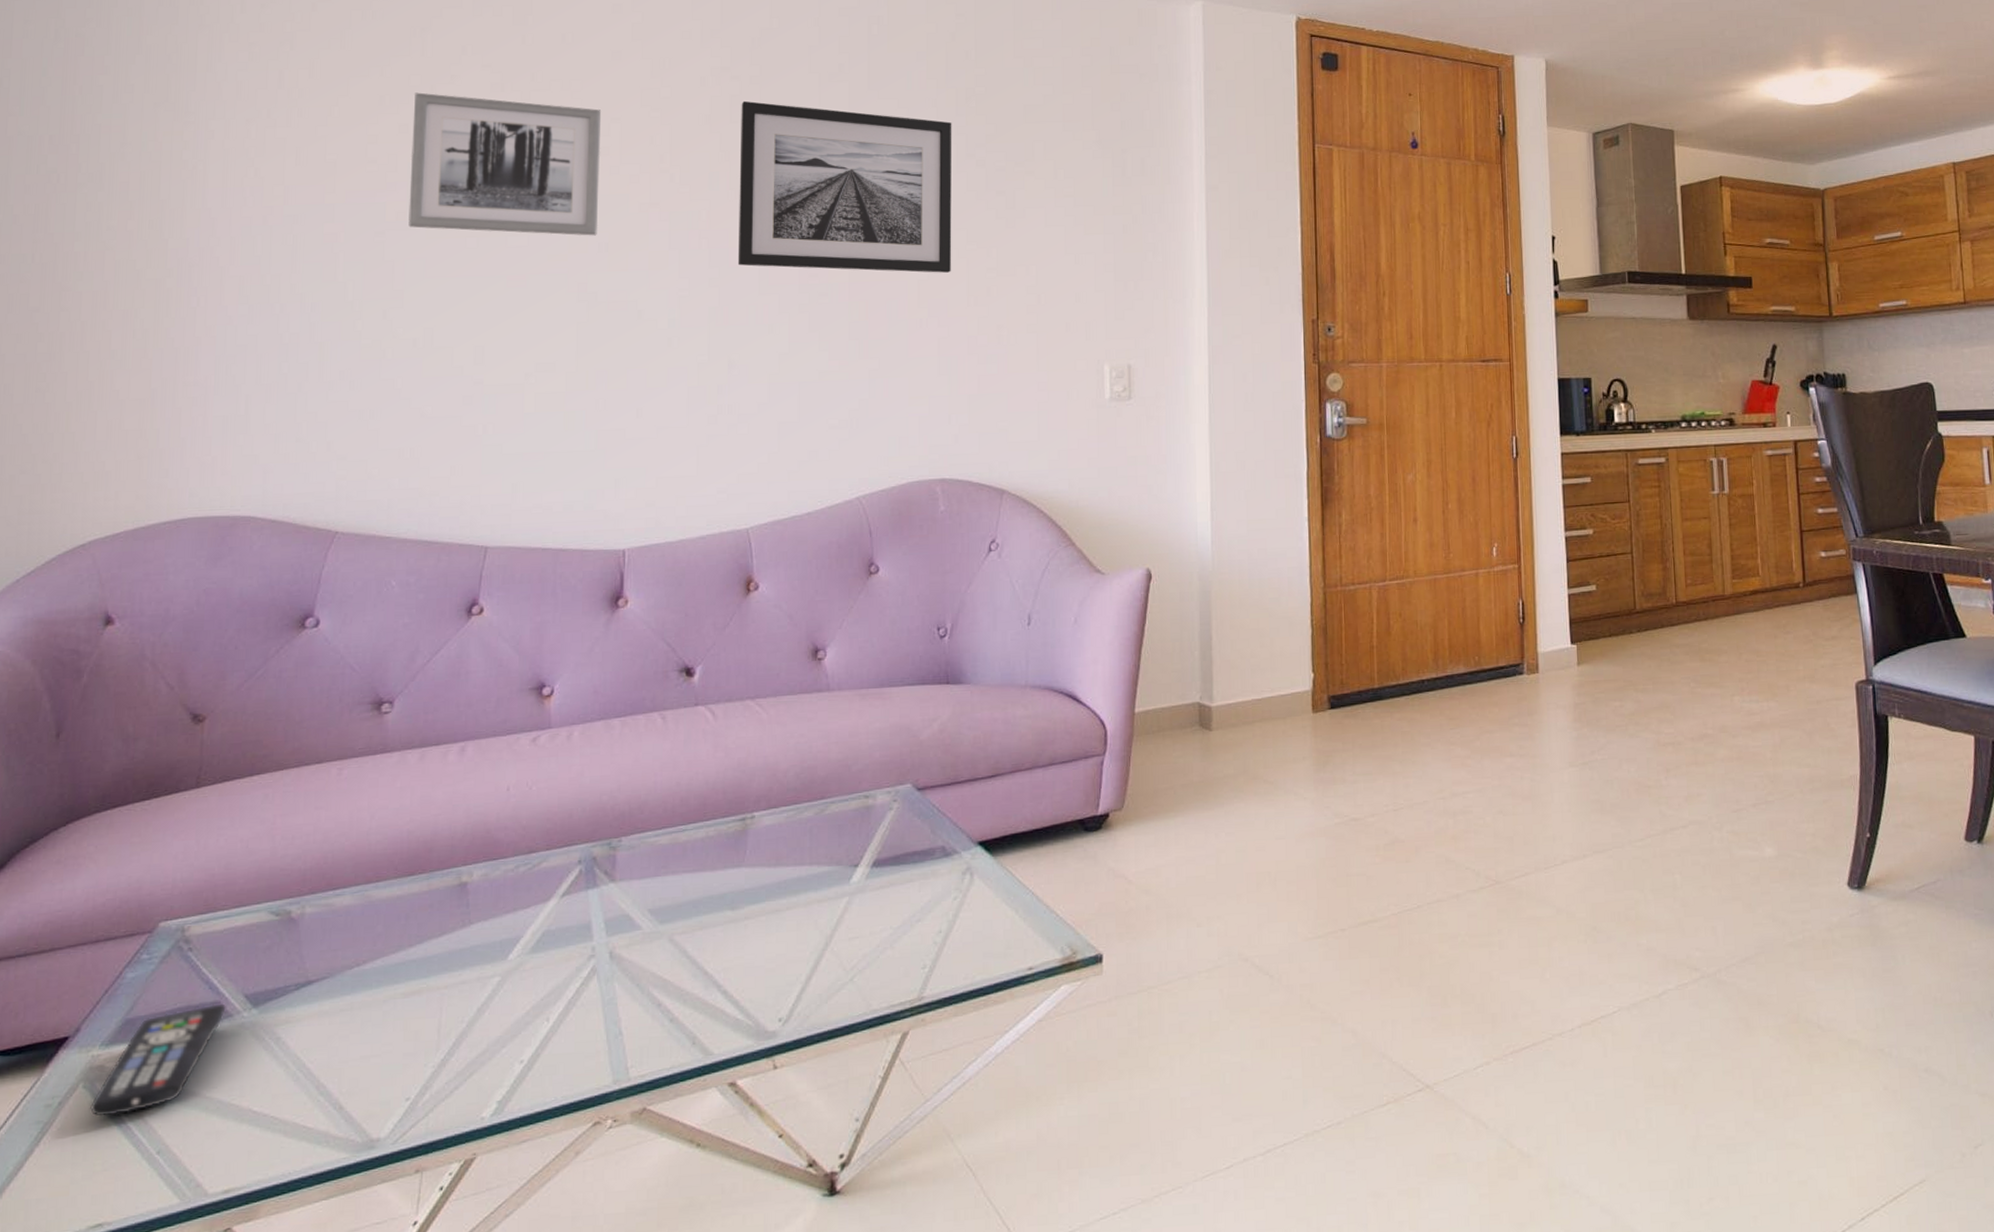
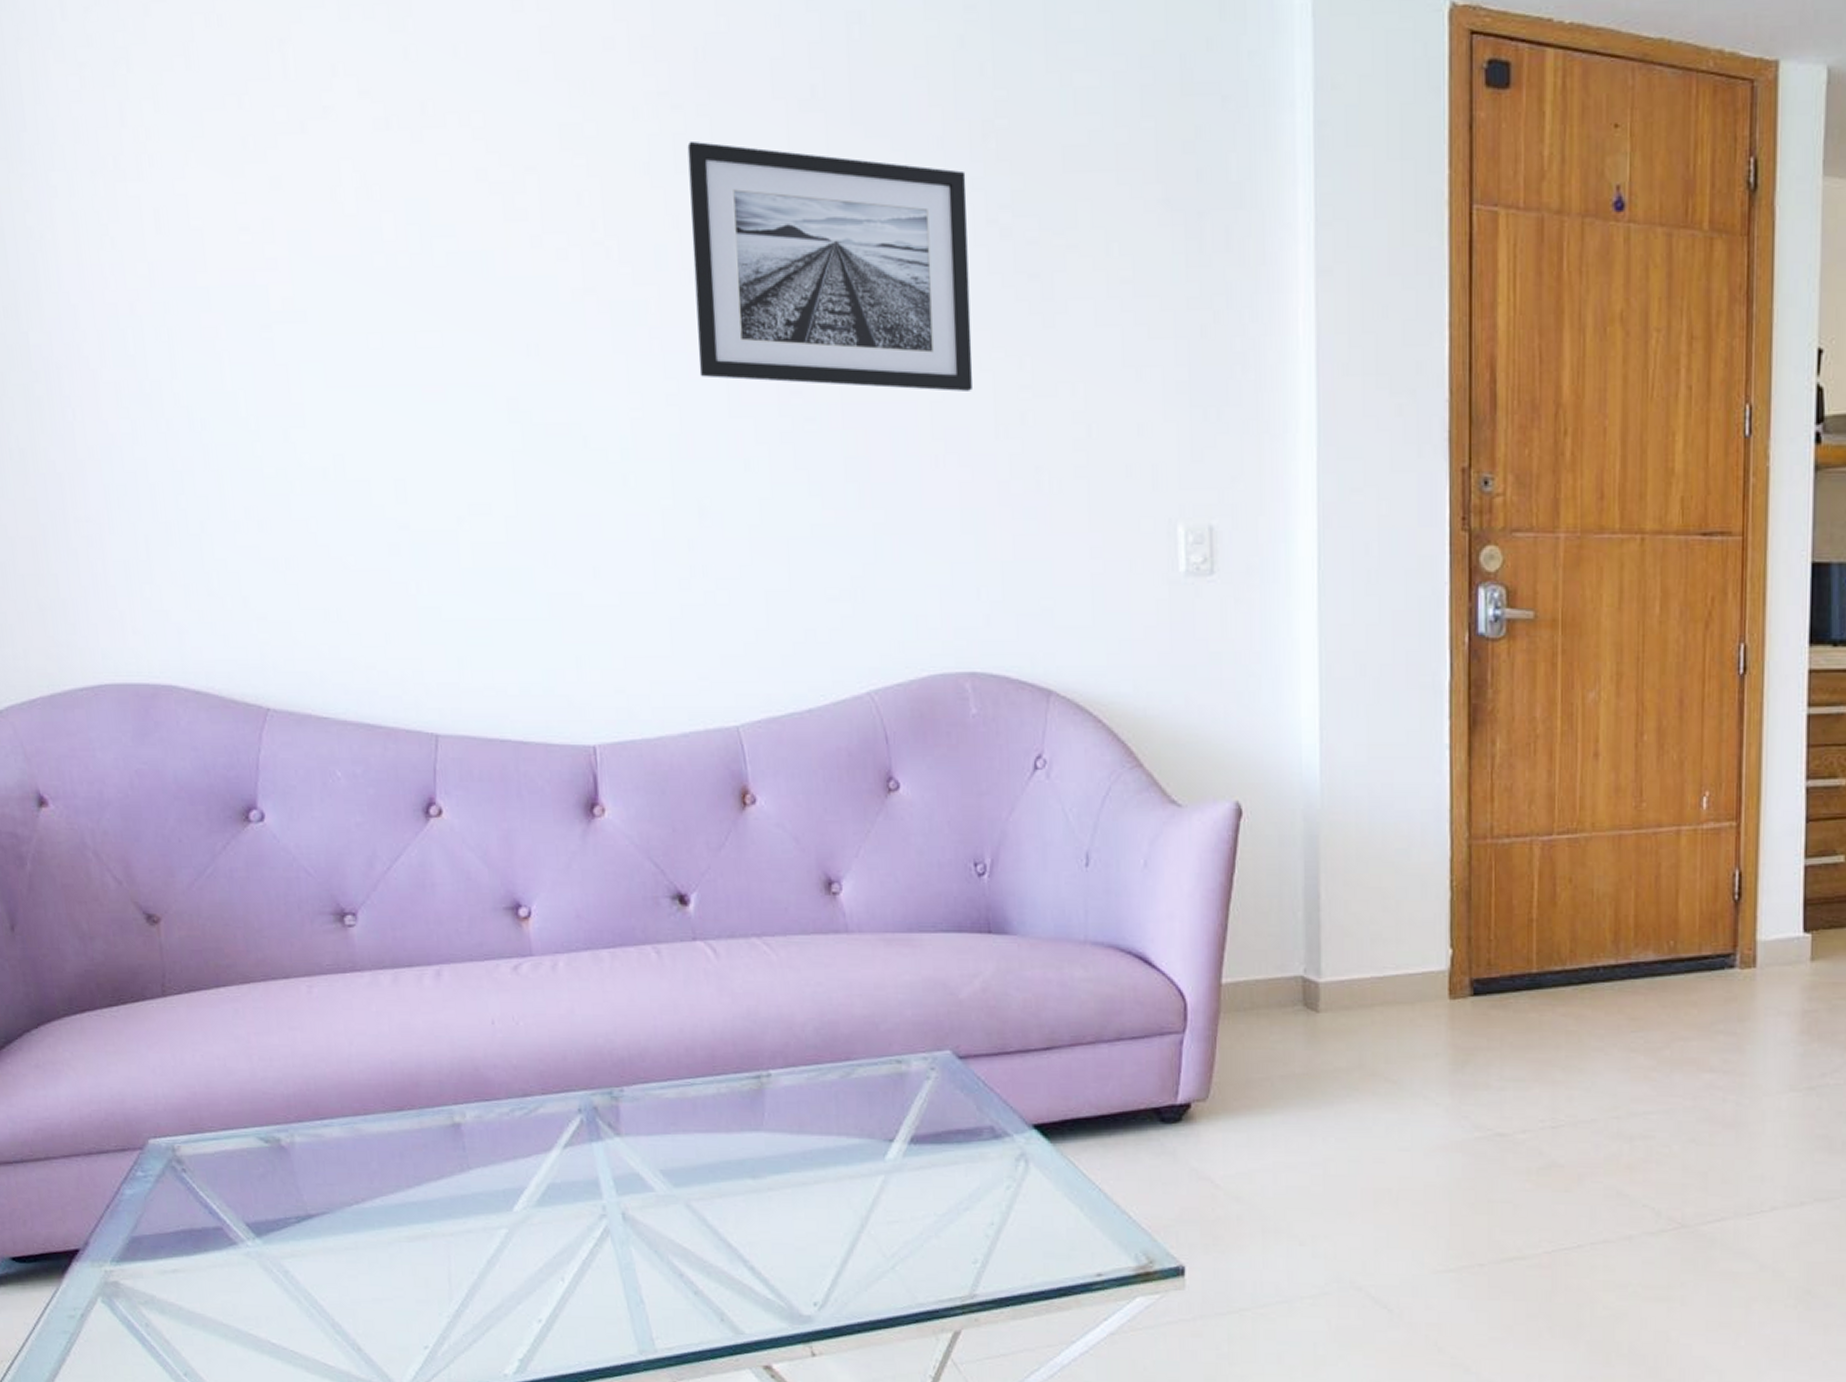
remote control: present [89,1003,226,1117] -> none [111,1230,230,1333]
wall art: present [408,92,602,236] -> none [282,131,524,334]

